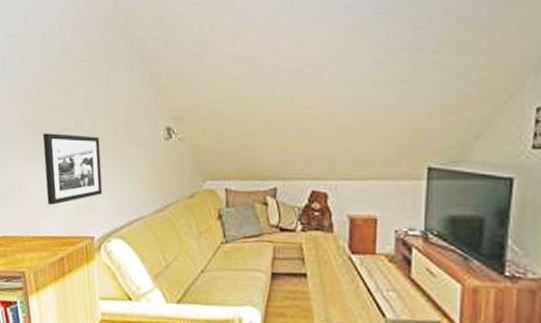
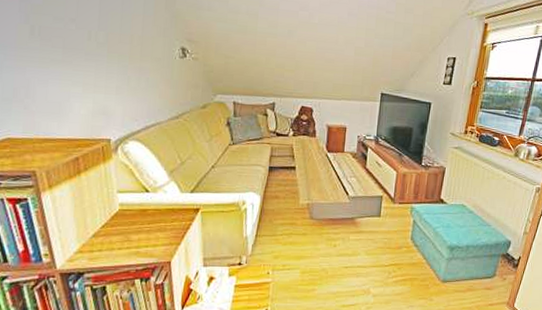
picture frame: present [42,133,103,205] -> none [51,41,119,110]

